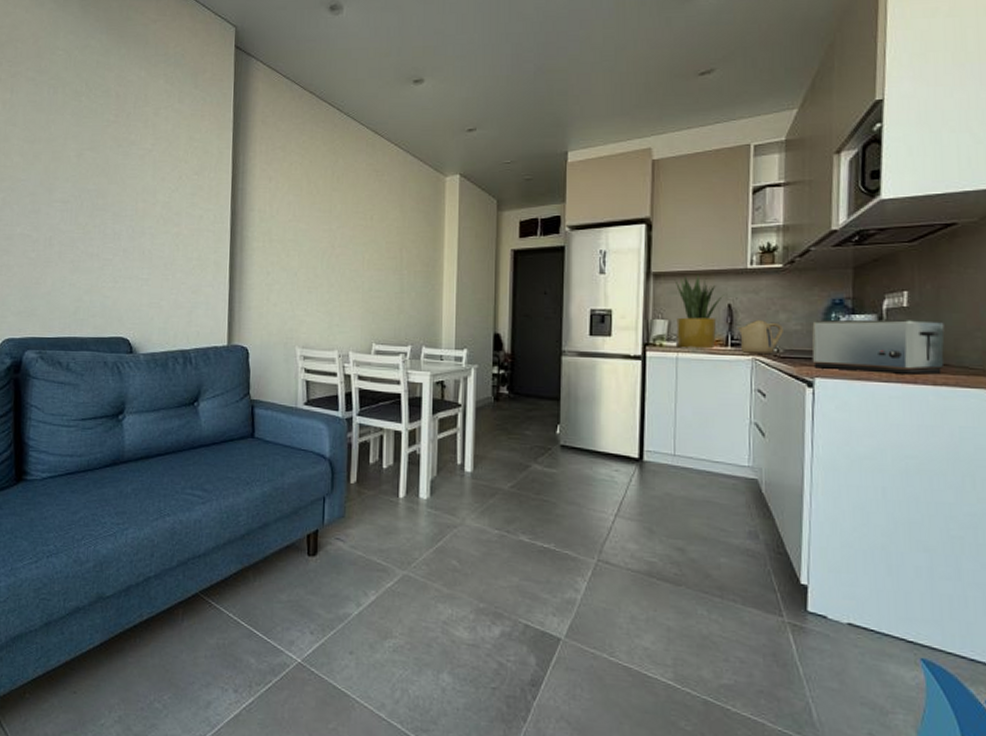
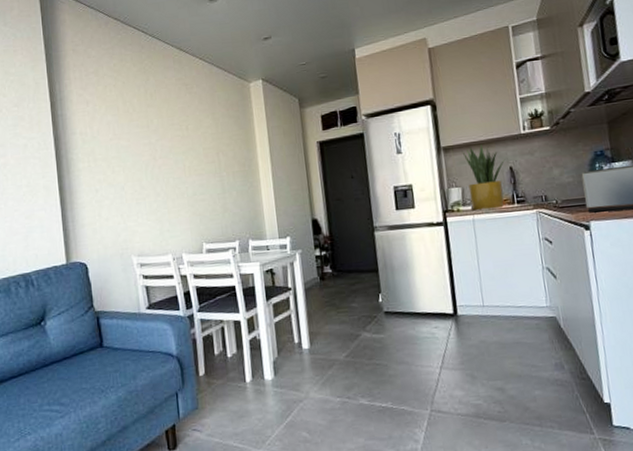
kettle: present [738,320,783,355] -> none [521,177,559,209]

